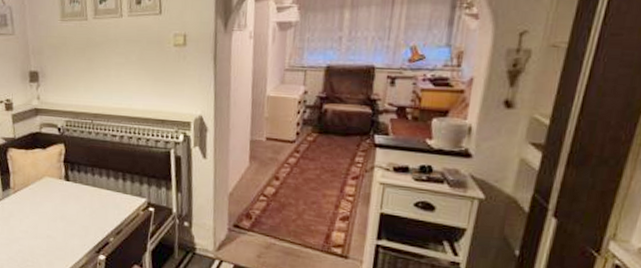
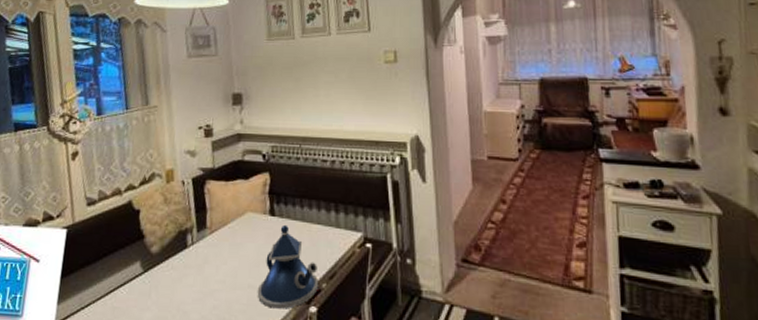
teapot: none [55,188,107,256] -> present [257,224,318,309]

